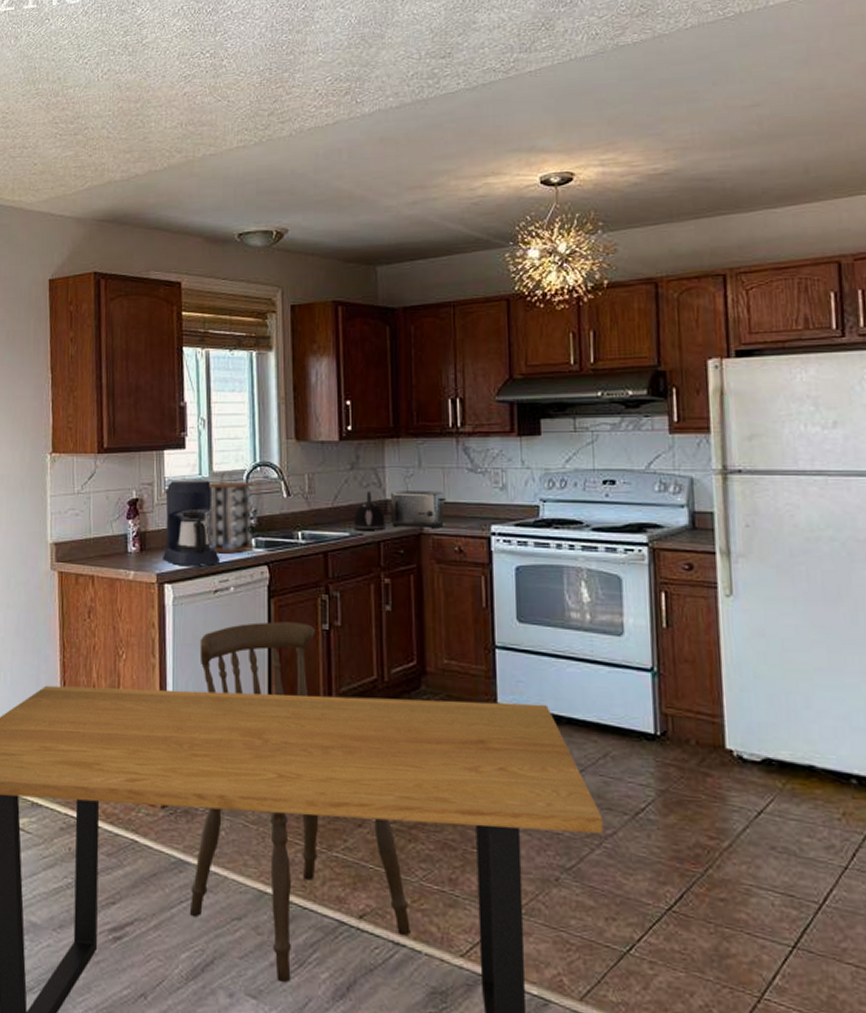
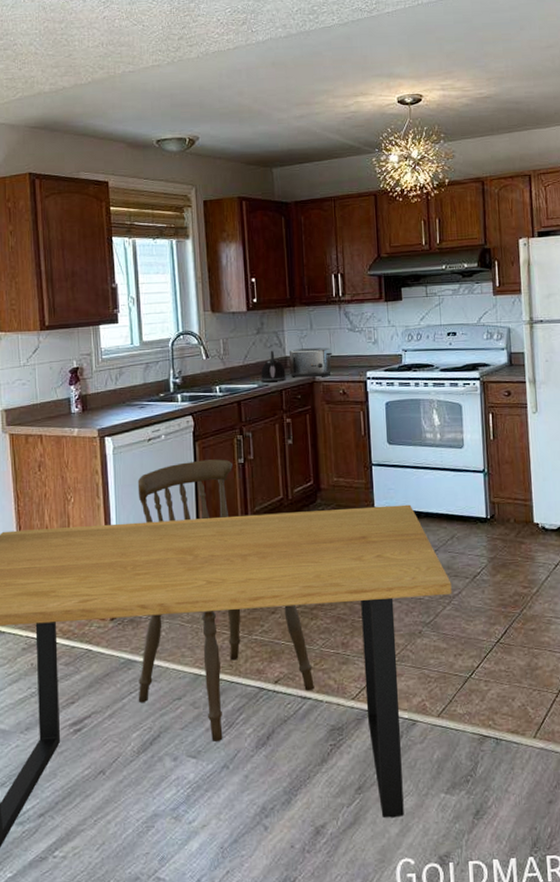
coffee maker: present [163,480,221,567] -> none [102,348,153,421]
spice rack: present [204,471,255,554] -> none [136,340,181,409]

